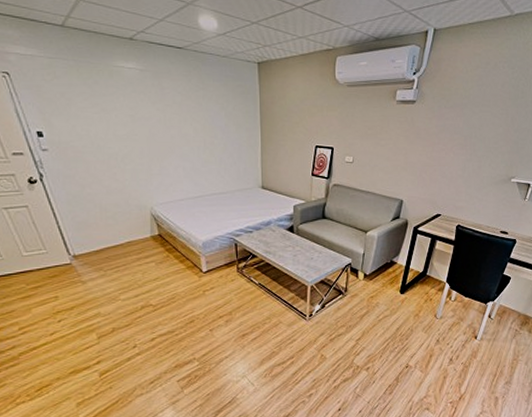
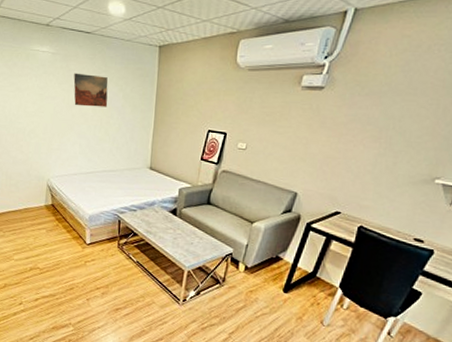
wall art: none [168,91,210,127] -> present [73,73,108,107]

